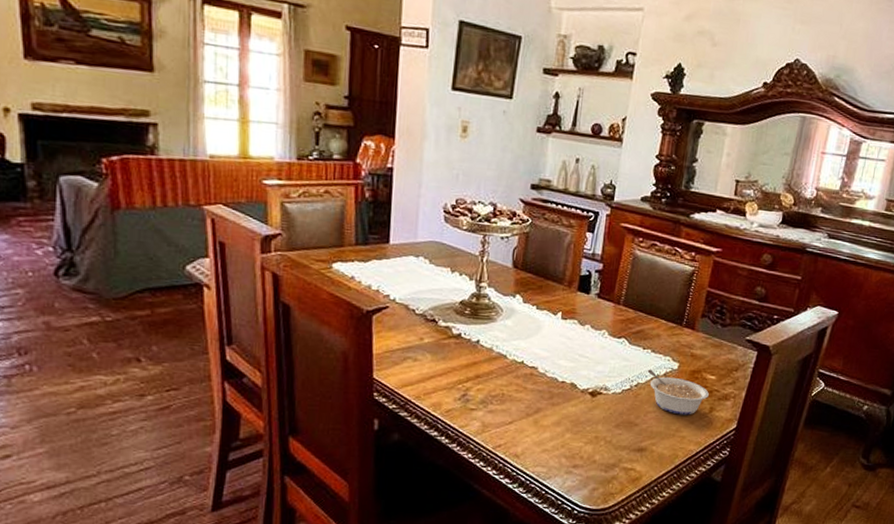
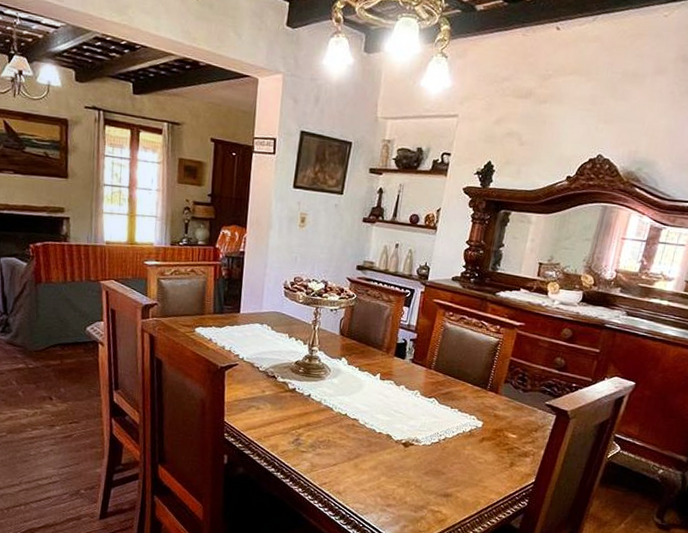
legume: present [647,369,709,415] -> none [454,426,510,468]

